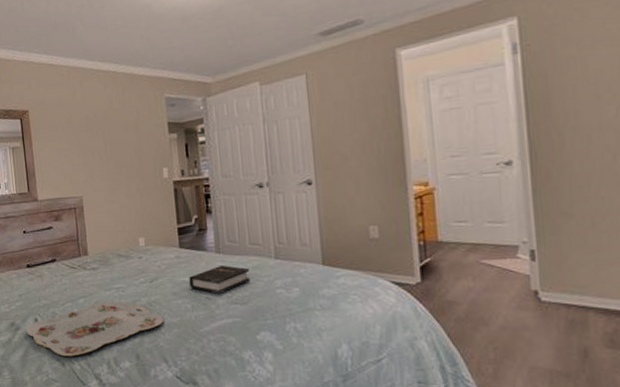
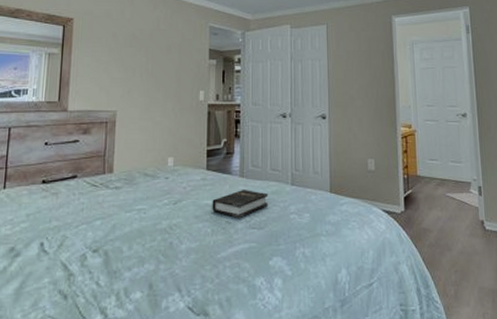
serving tray: present [26,301,164,357] -> none [27,224,183,288]

